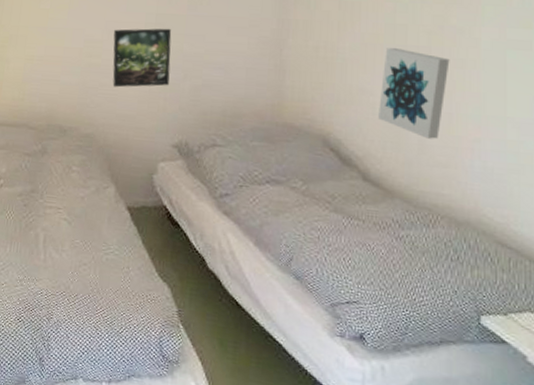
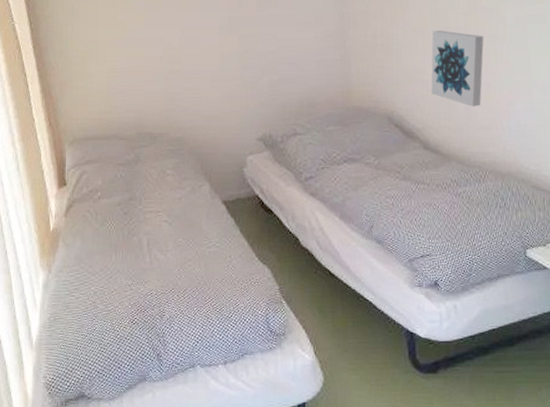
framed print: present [112,28,172,88] -> none [191,30,248,91]

